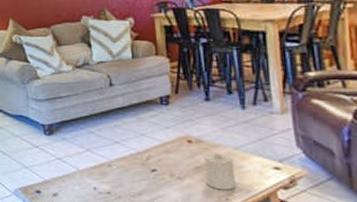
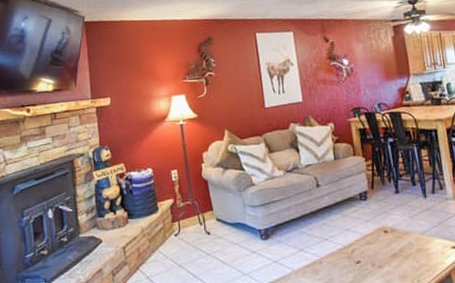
candle: present [204,153,237,190] -> none [398,239,425,273]

